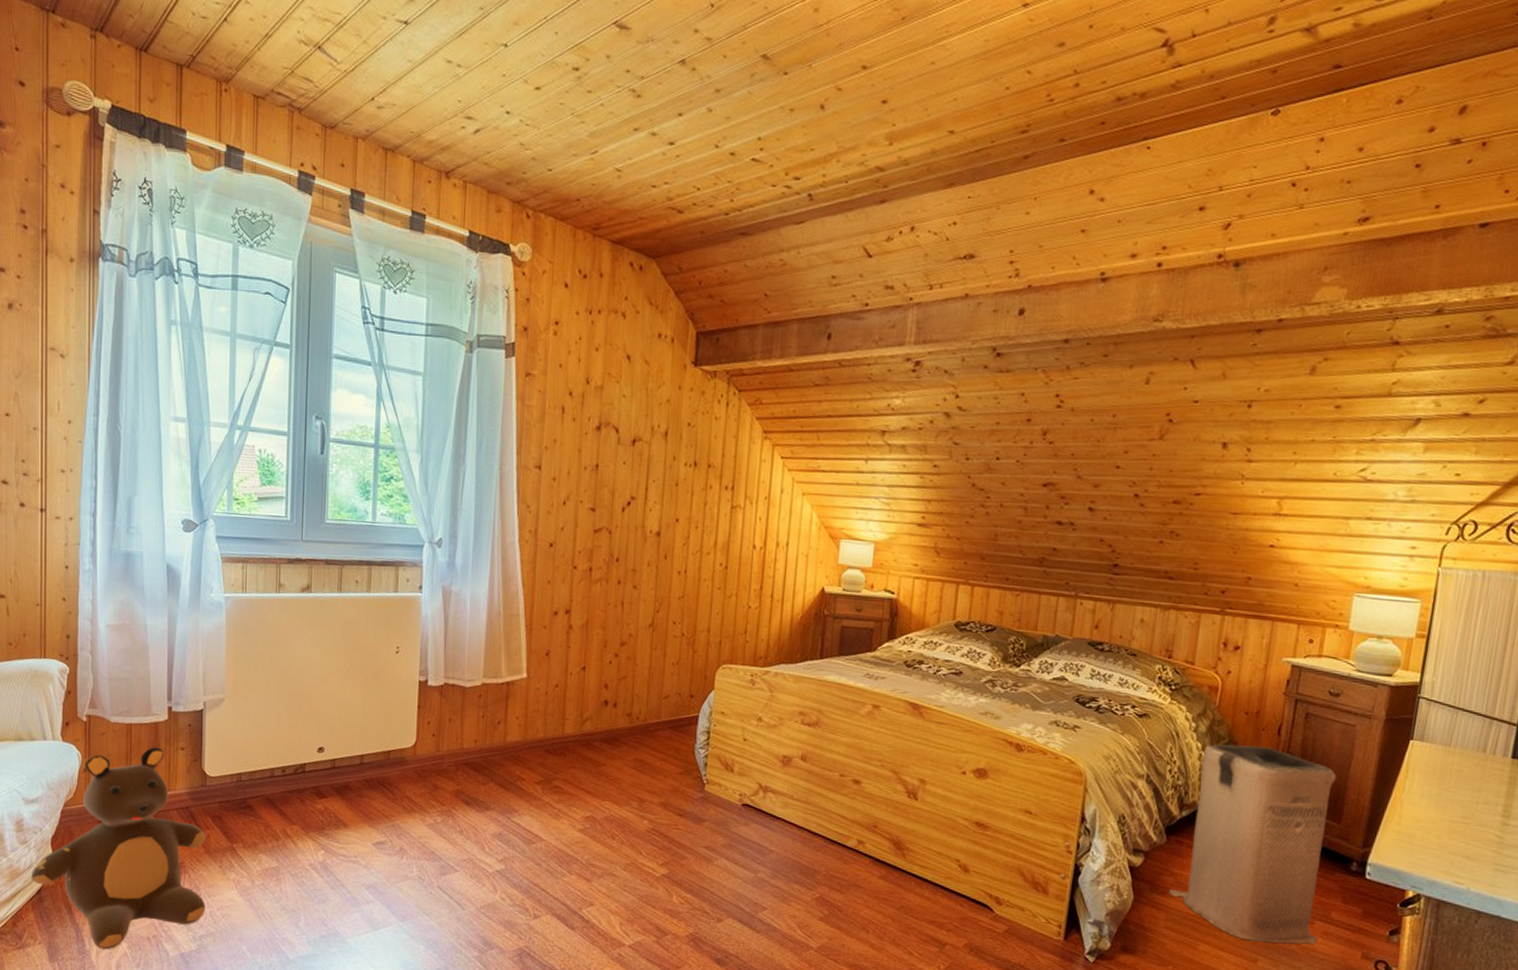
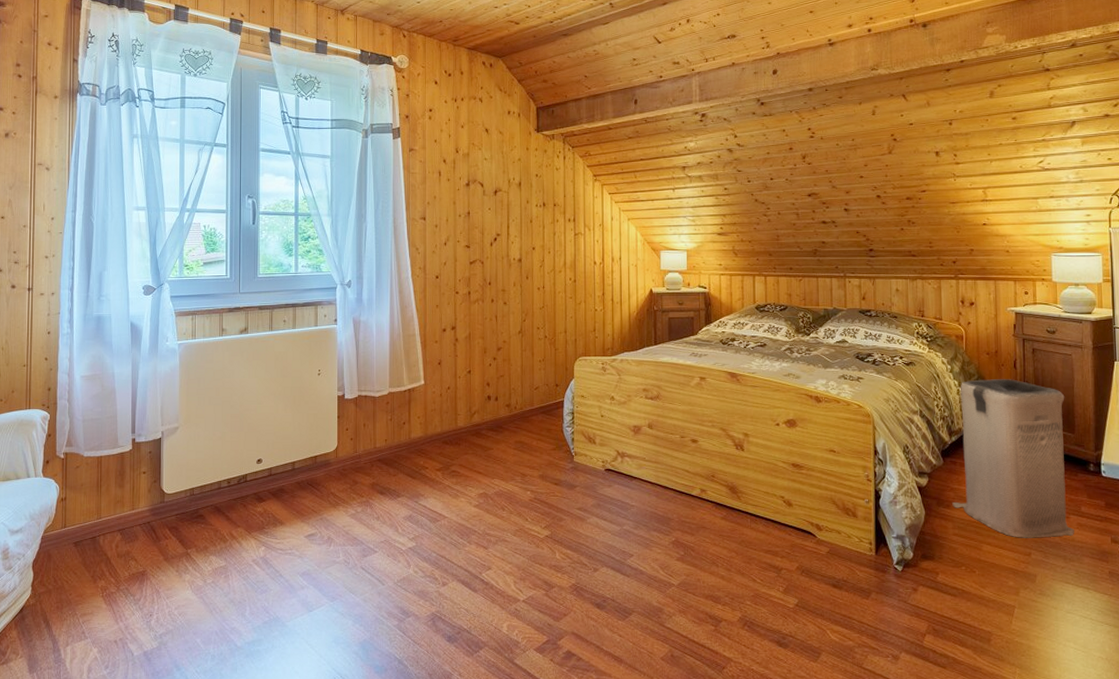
teddy bear: present [32,747,206,950] -> none [15,474,165,656]

